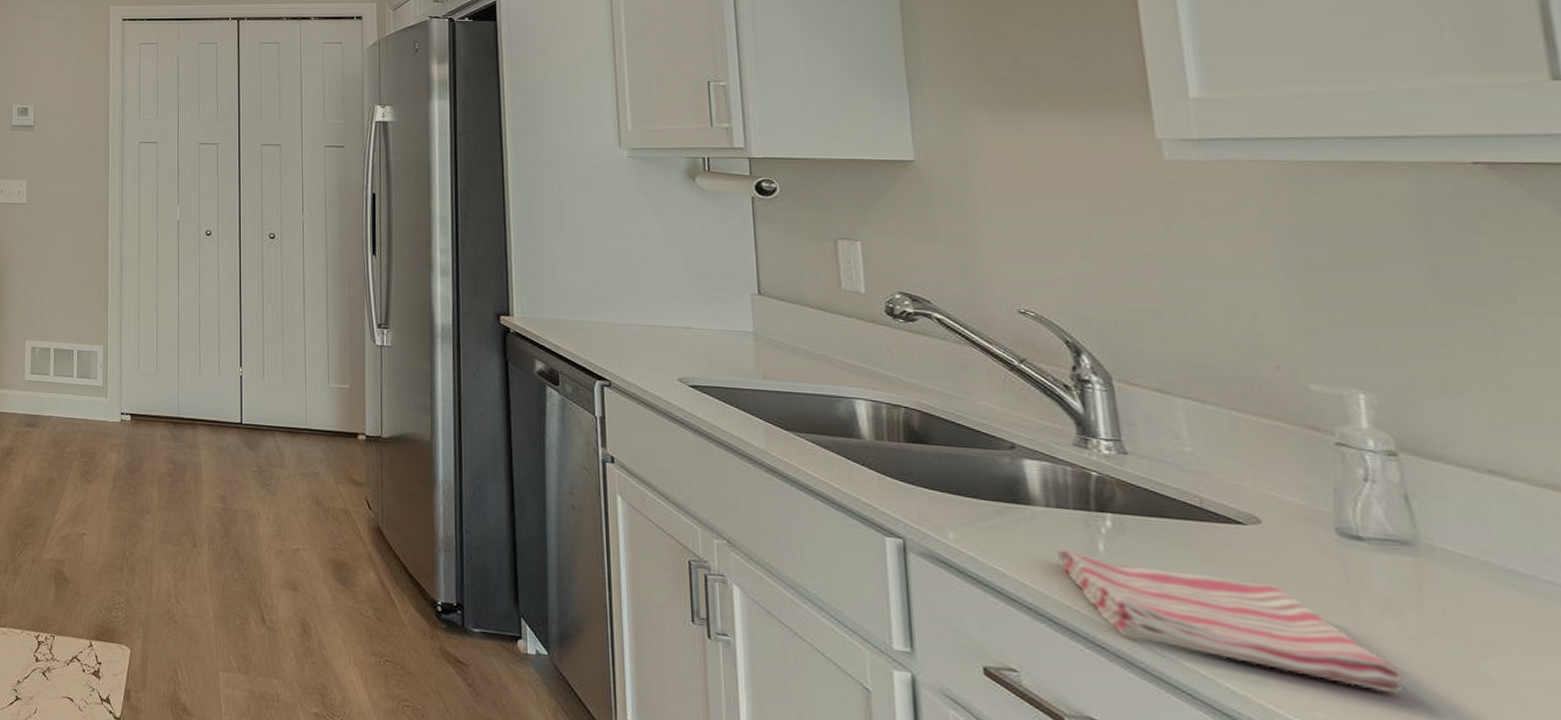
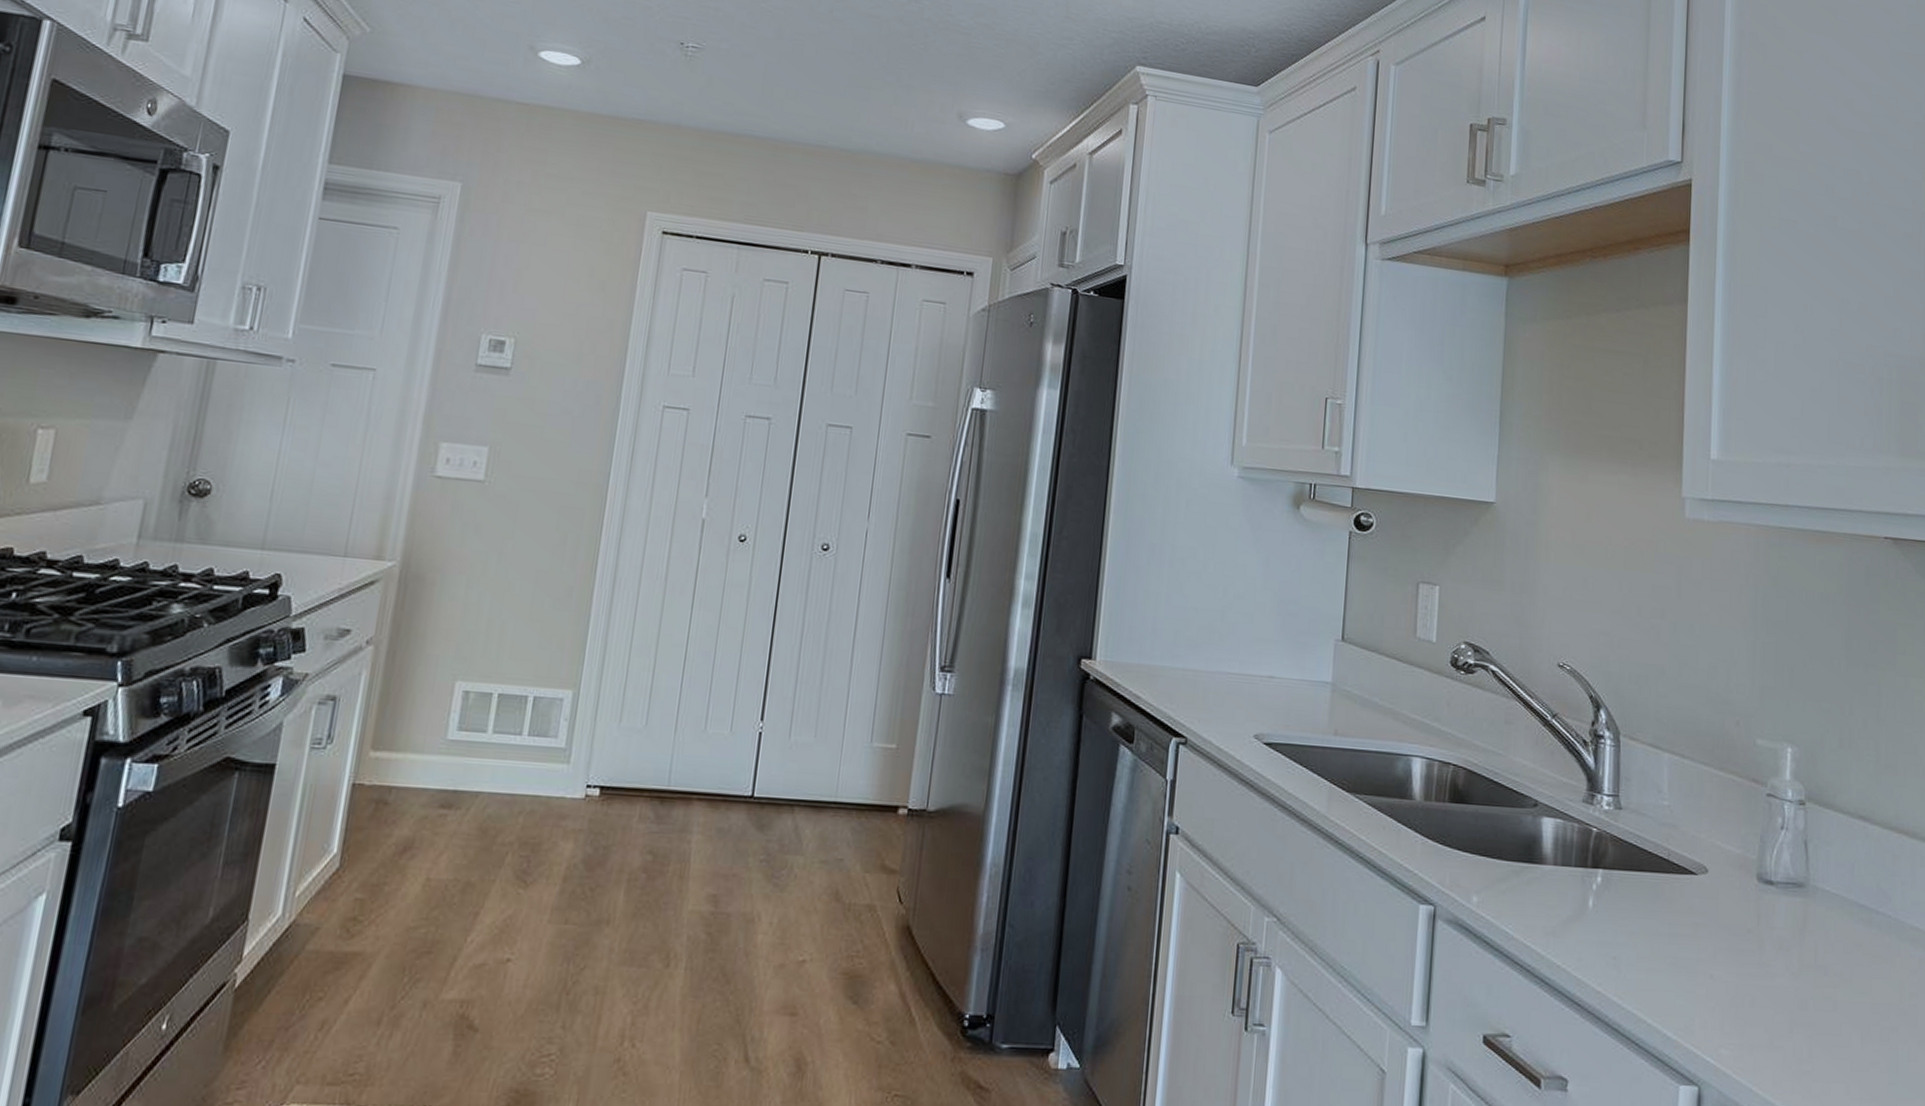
dish towel: present [1057,548,1405,693] -> none [1556,907,1783,1025]

